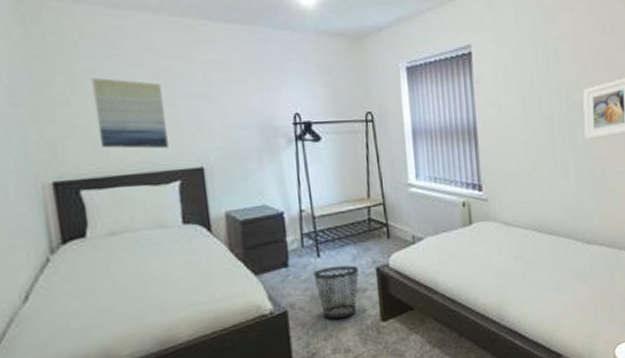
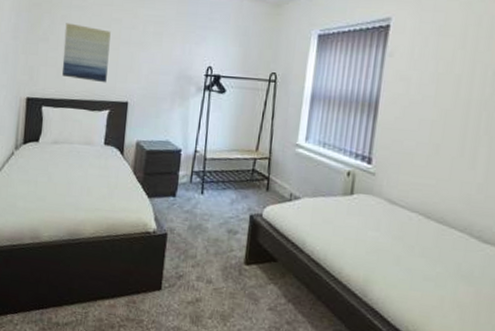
wastebasket: present [313,265,359,319] -> none [194,204,234,252]

